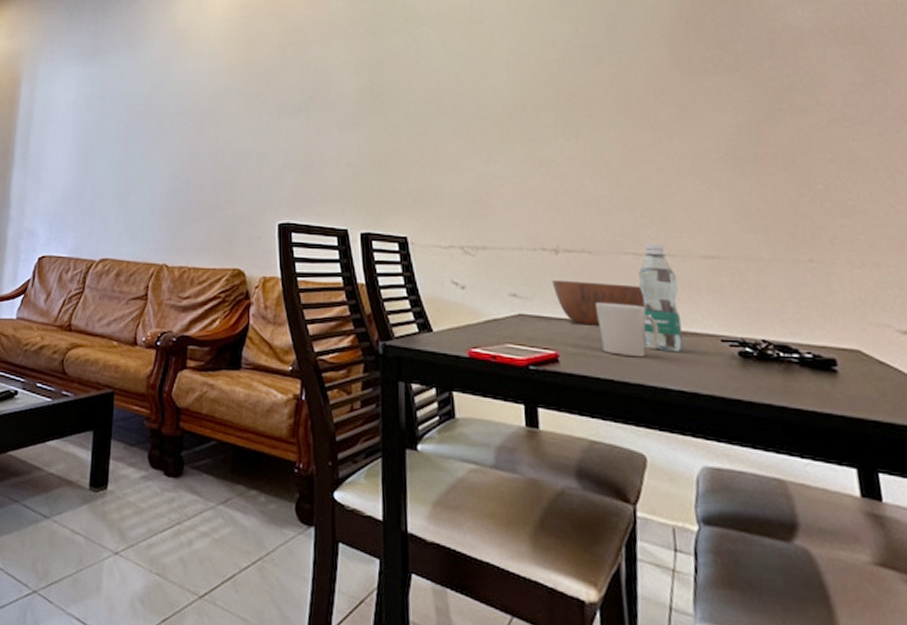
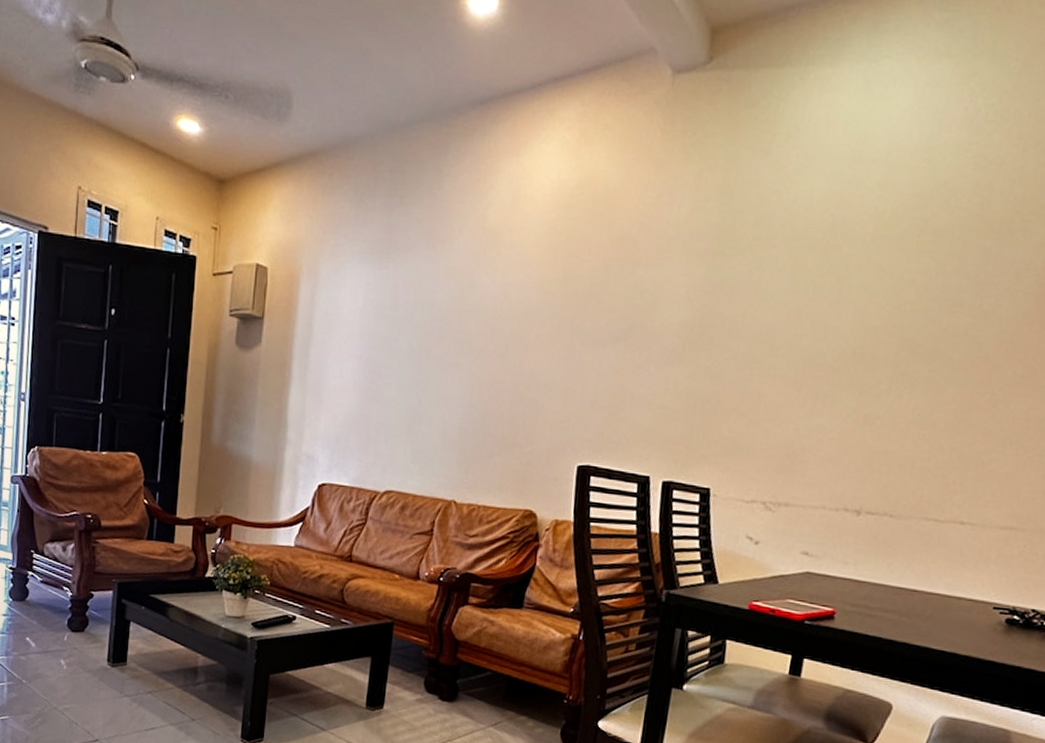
bowl: present [551,279,645,327] -> none [846,540,934,589]
mug: present [595,303,660,358] -> none [879,566,938,619]
bottle: present [638,242,683,353] -> none [920,510,970,617]

